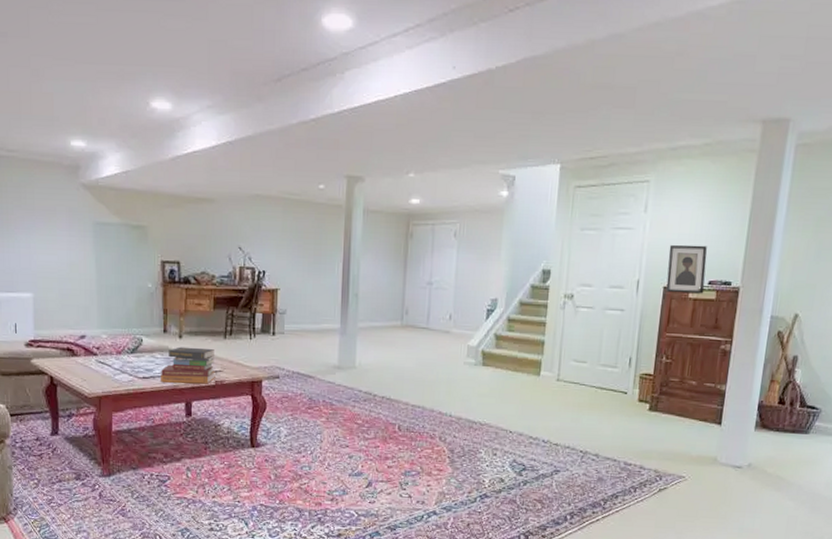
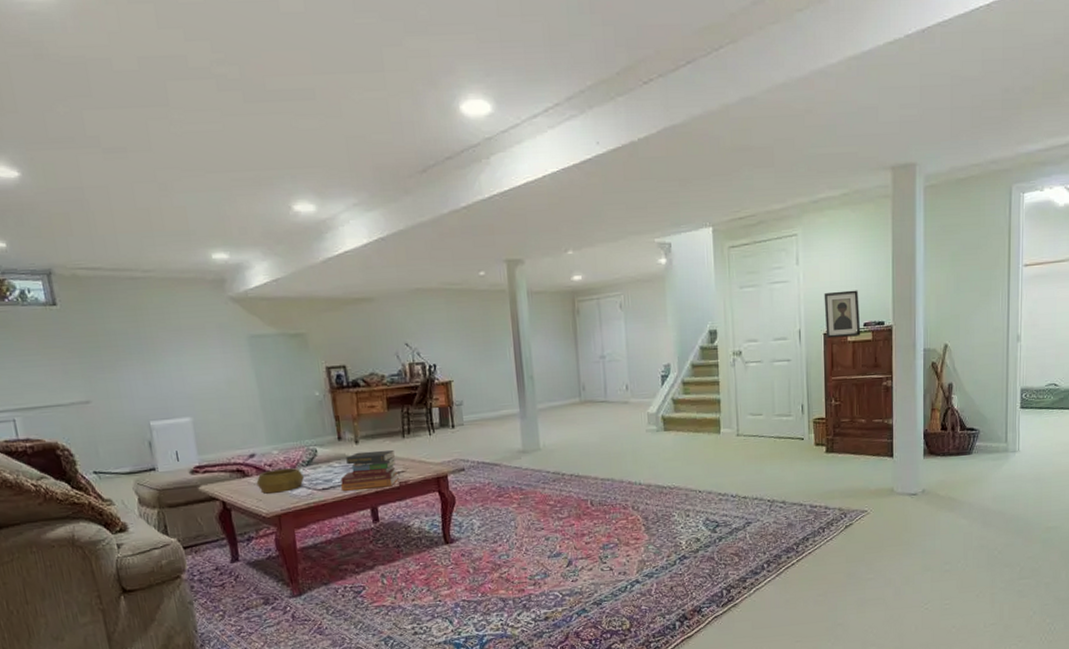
decorative bowl: none [83,353,127,376] -> present [256,468,304,494]

